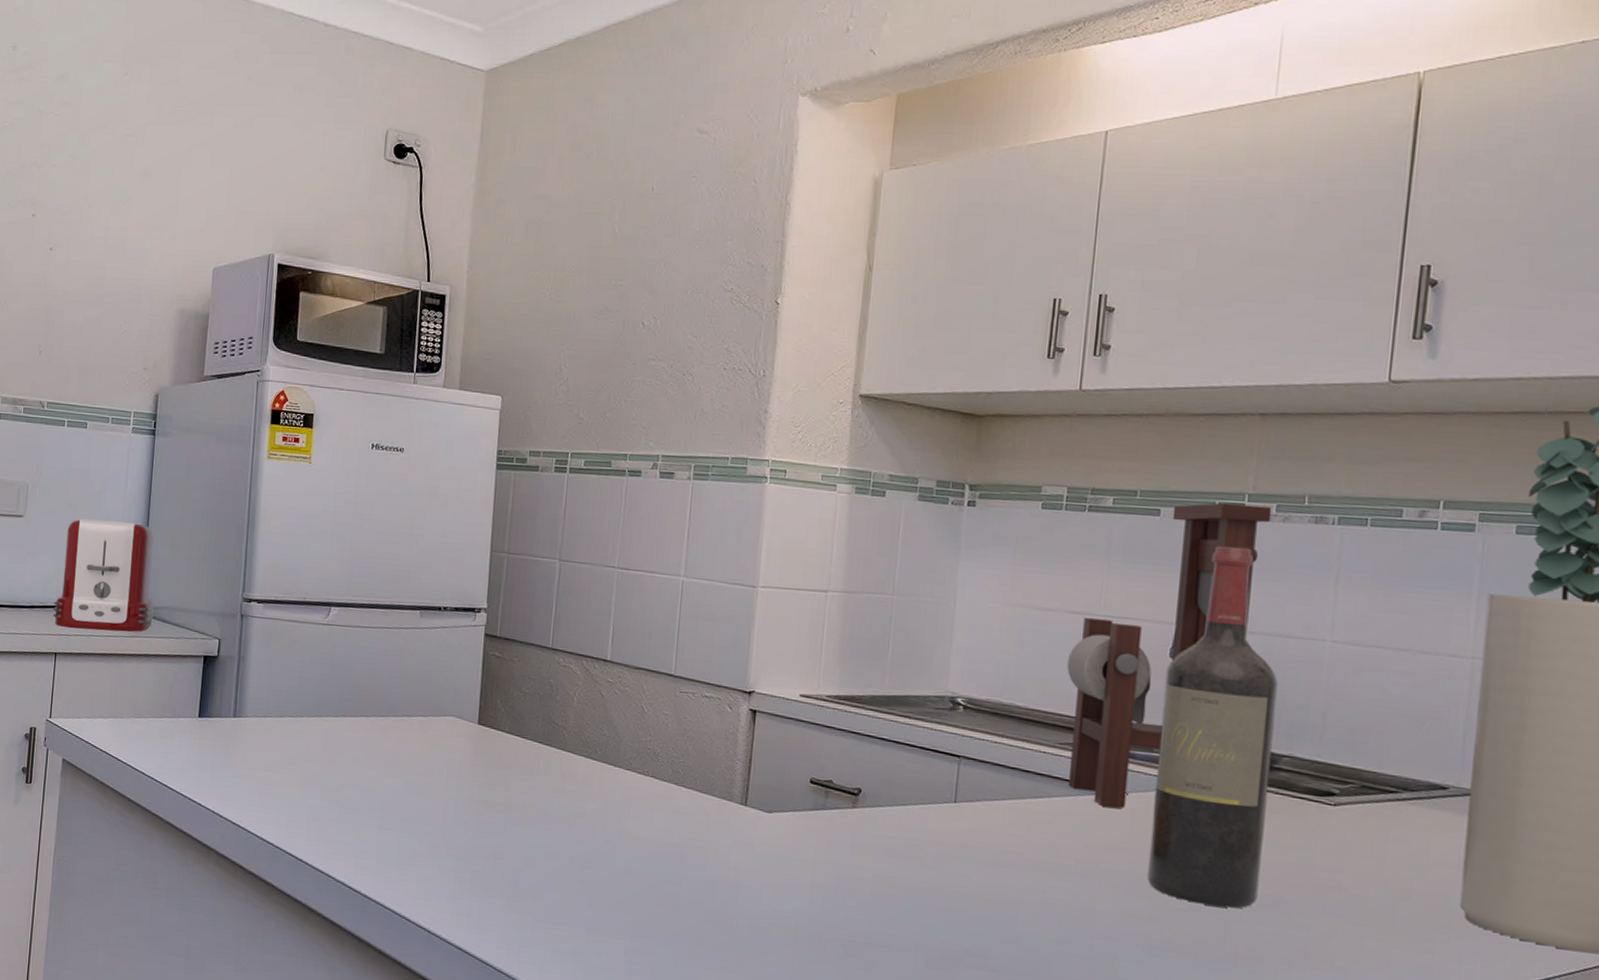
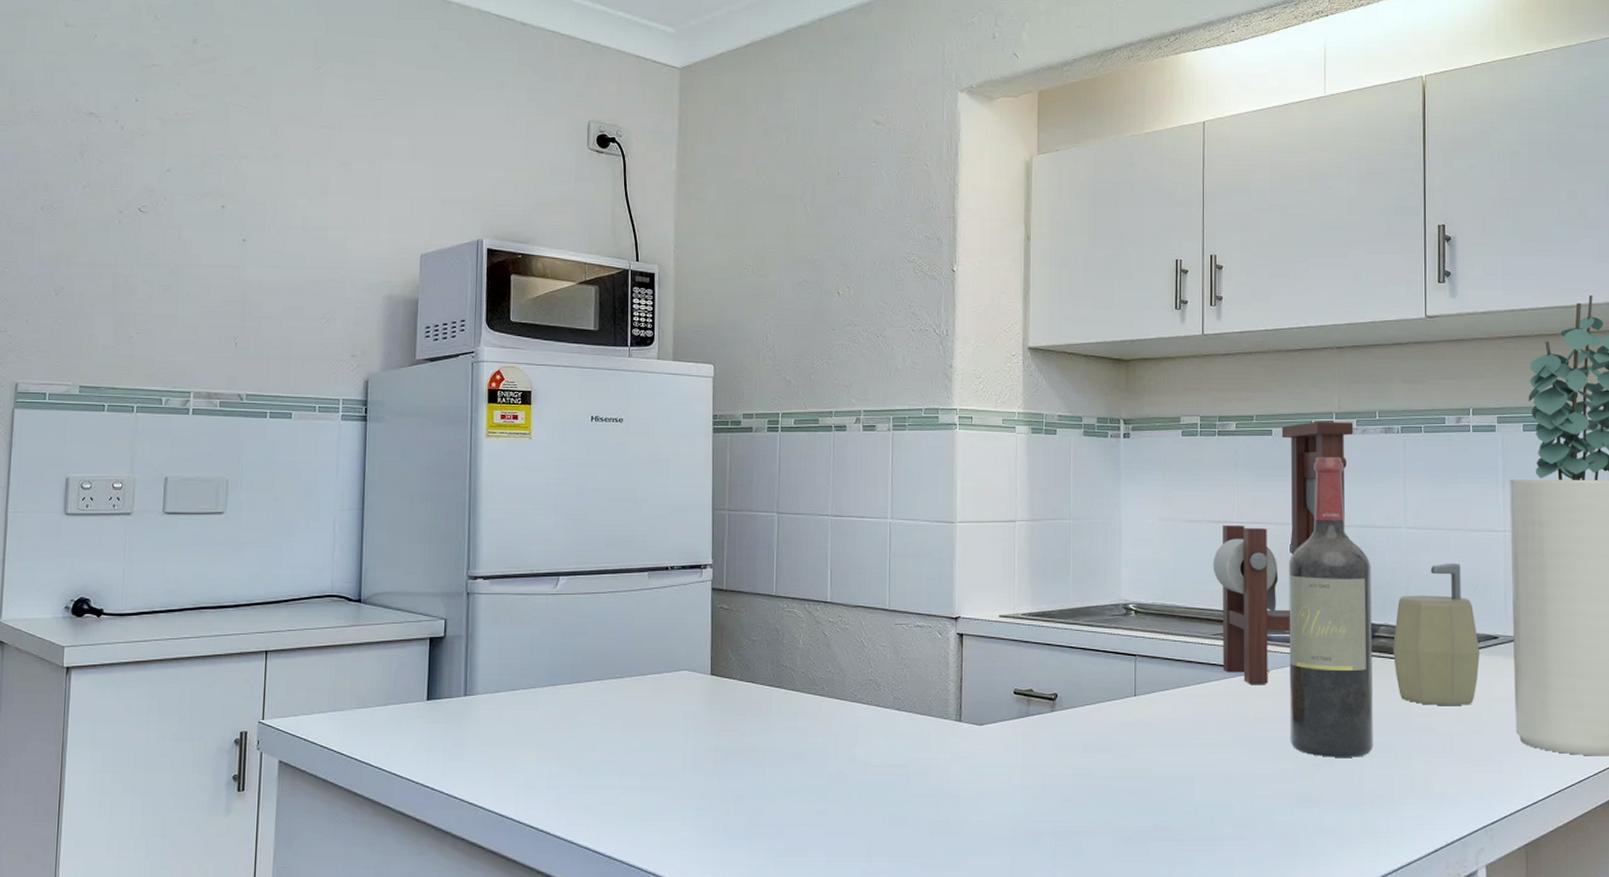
toaster: present [53,518,154,632] -> none [262,510,374,623]
soap dispenser: none [1296,689,1420,866] -> present [1393,562,1480,706]

